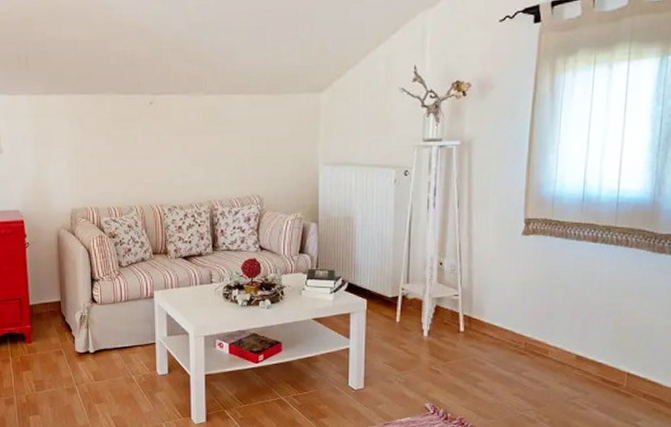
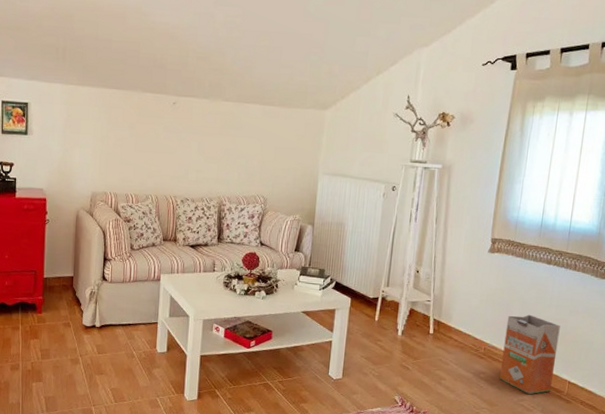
waste bin: none [544,301,614,391] -> present [499,314,560,395]

